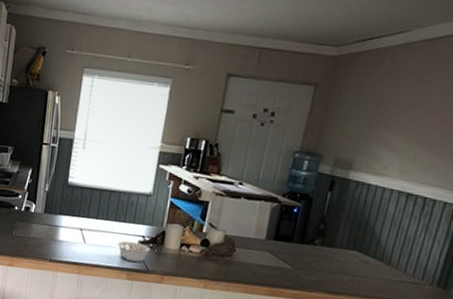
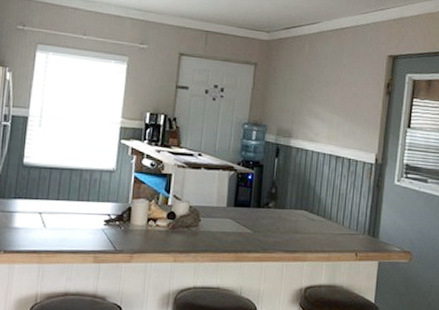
legume: present [117,239,151,262] -> none [81,218,117,242]

